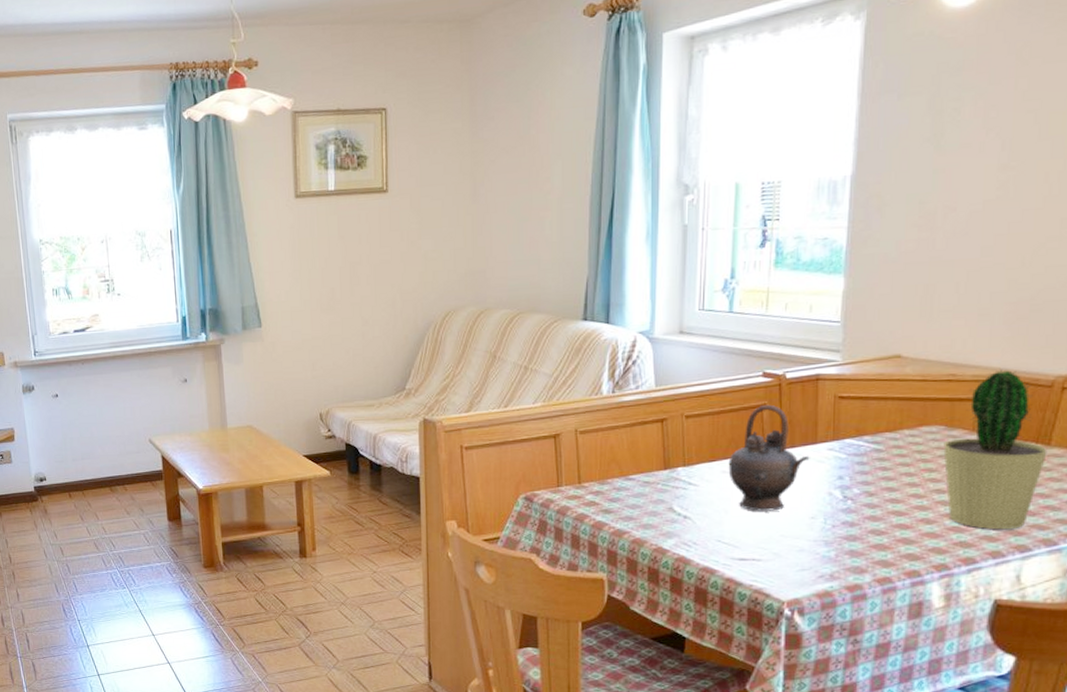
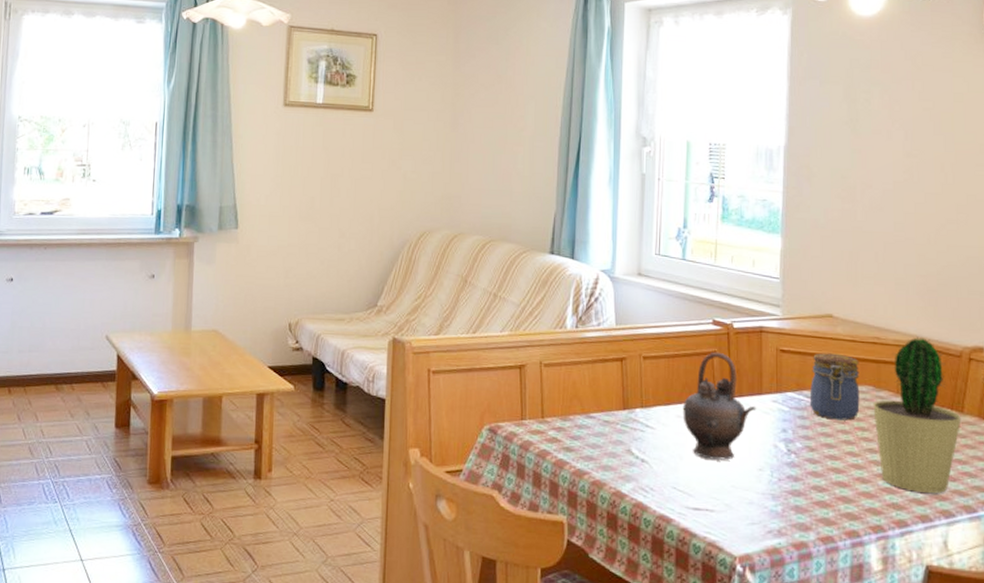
jar: none [870,395,930,463] -> present [809,353,860,421]

